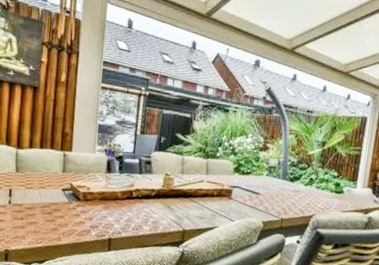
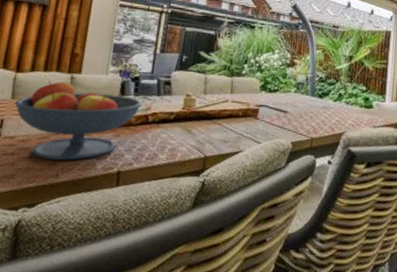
fruit bowl: none [19,157,126,227] -> present [15,80,142,161]

